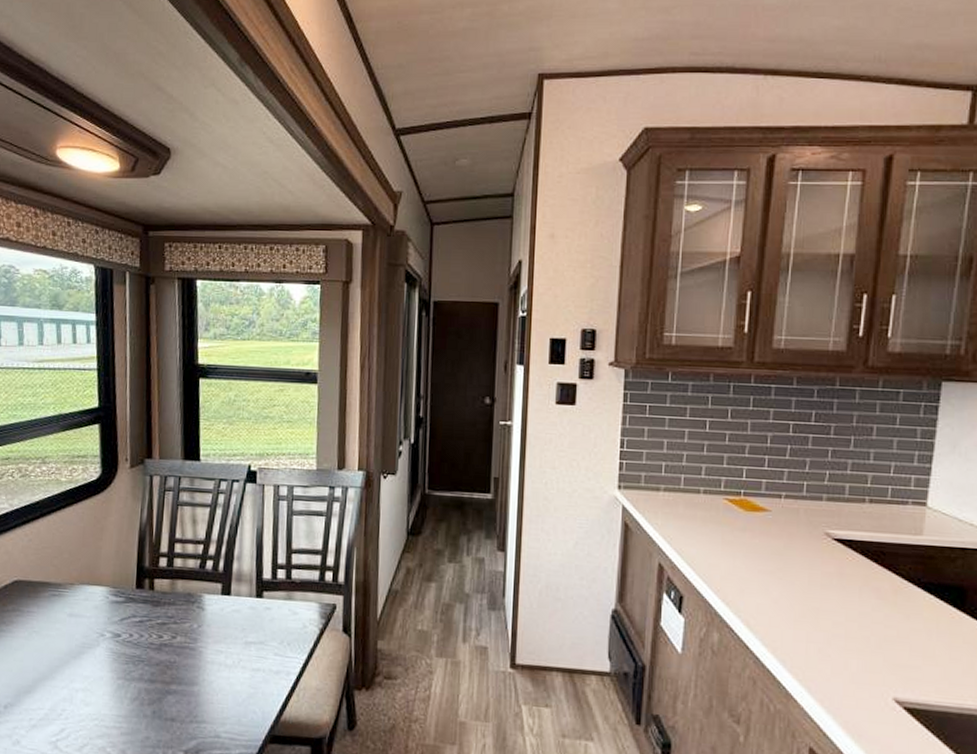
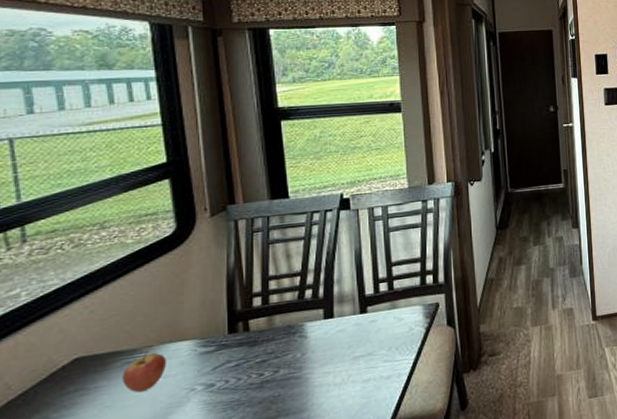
fruit: none [48,587,84,626] -> present [122,350,167,393]

